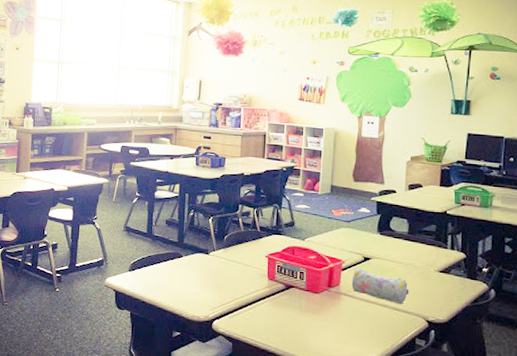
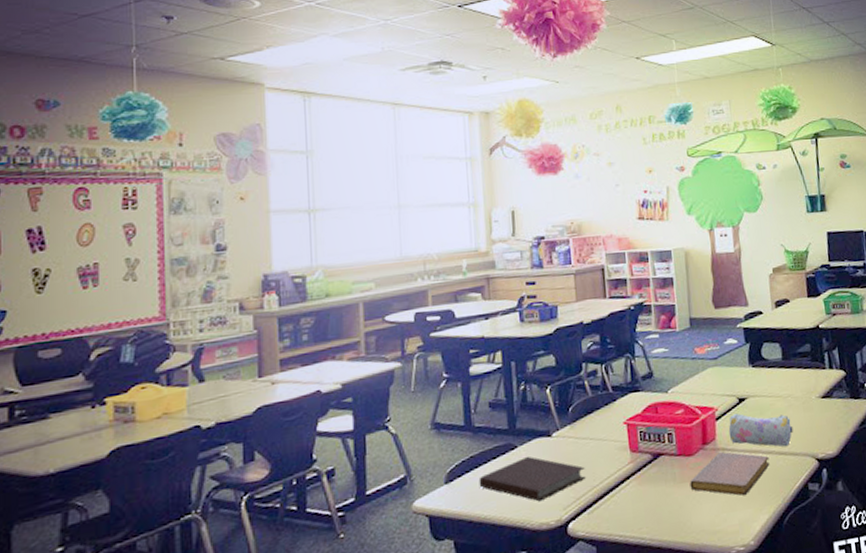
notebook: none [152,264,231,300] -> present [479,456,586,502]
notebook: none [313,296,384,335] -> present [690,452,770,496]

